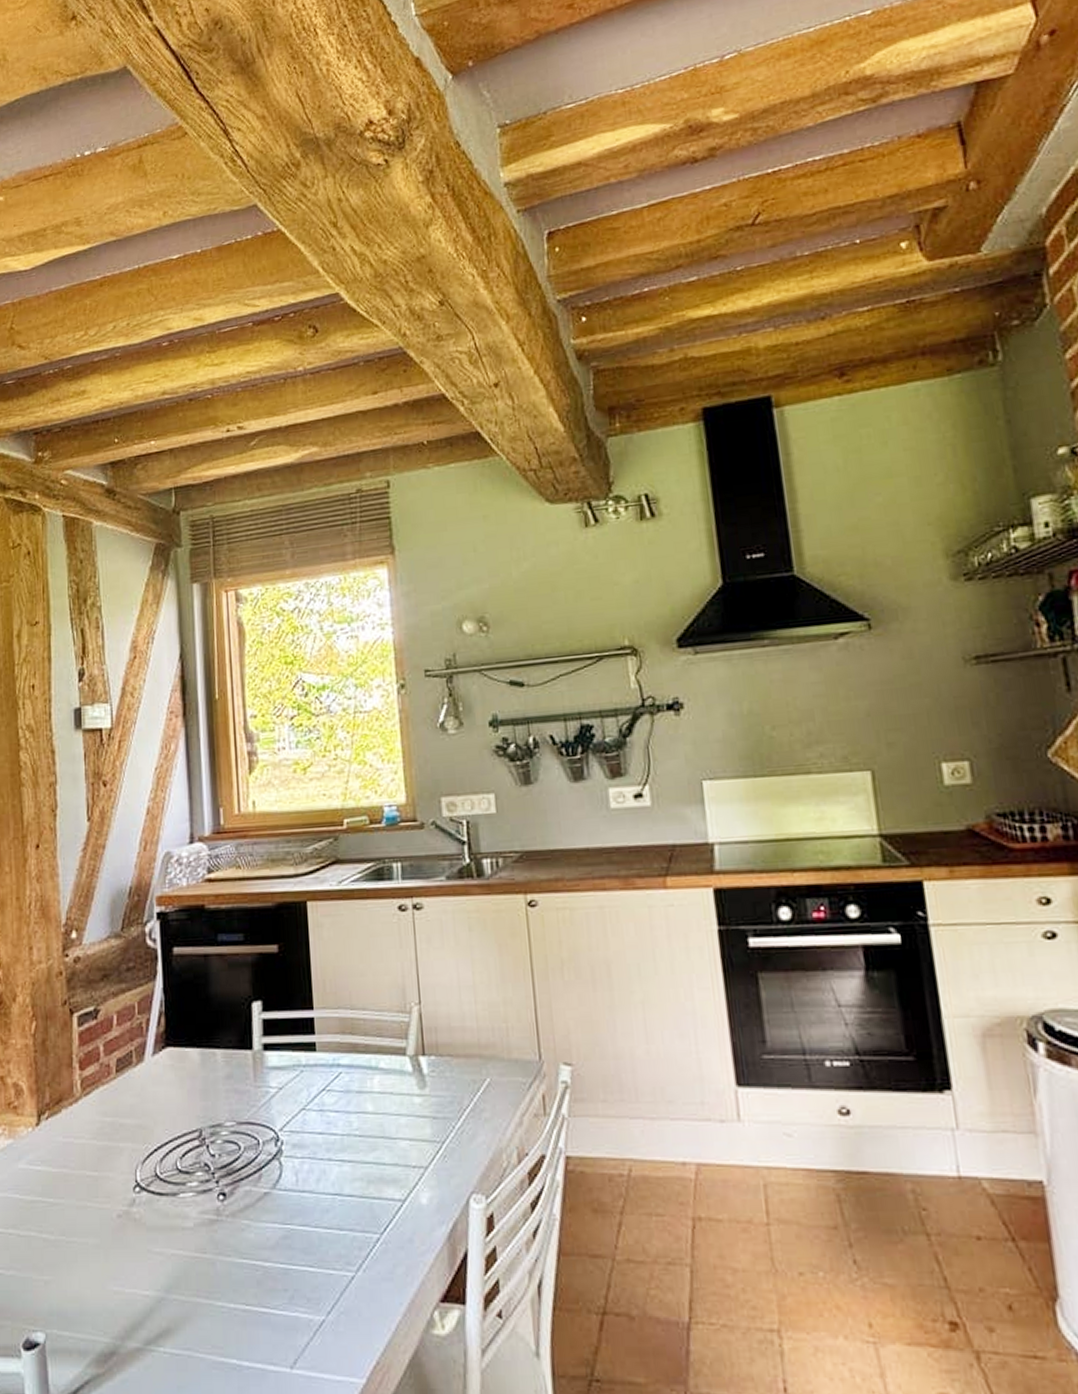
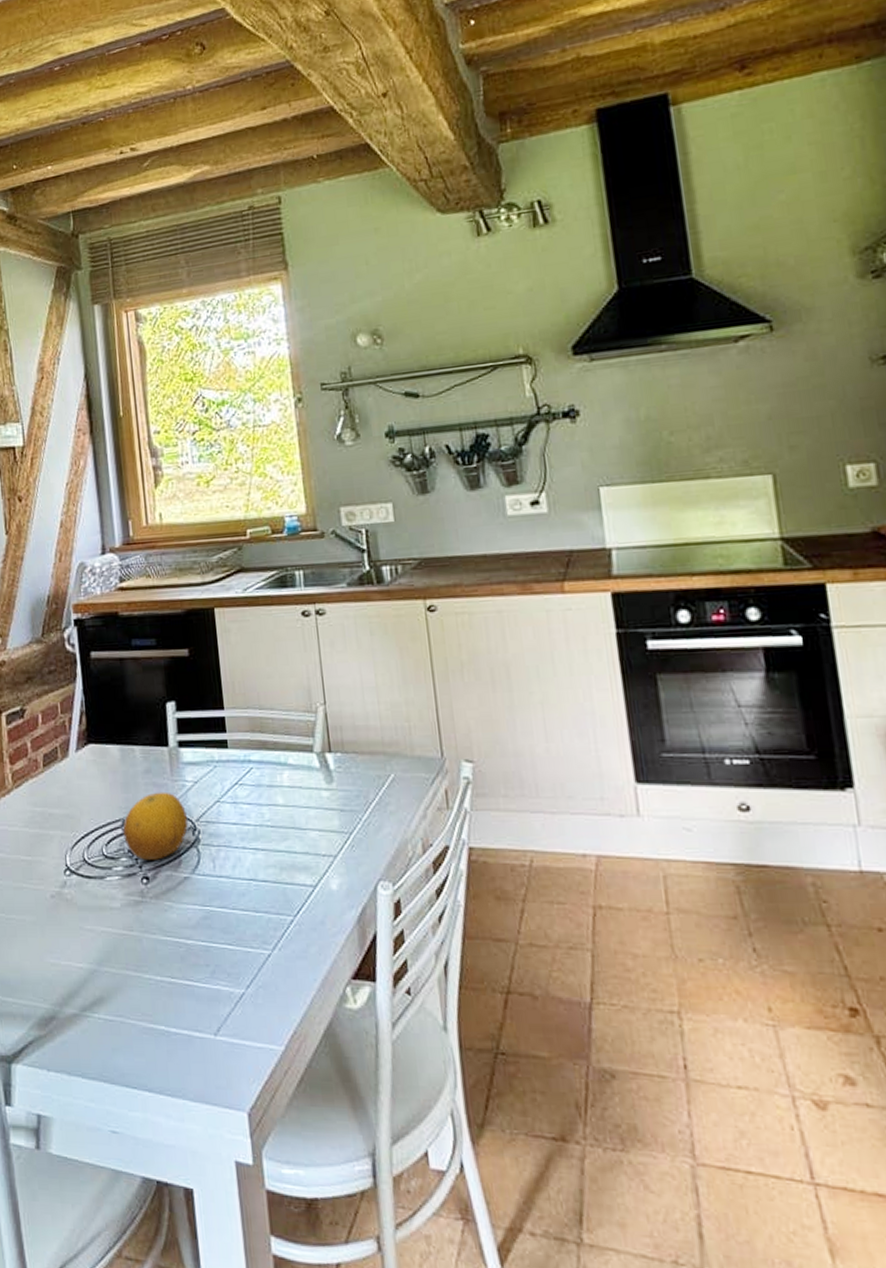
fruit: none [200,1099,270,1174] -> present [123,792,188,860]

